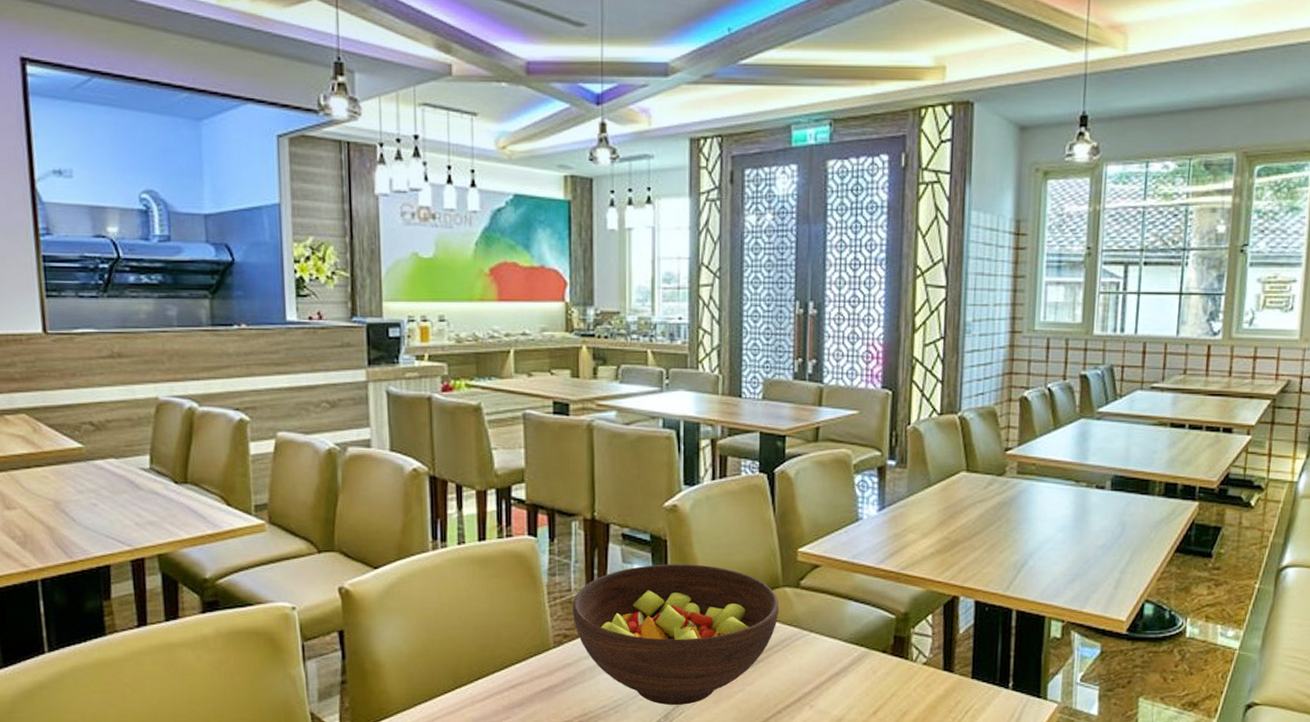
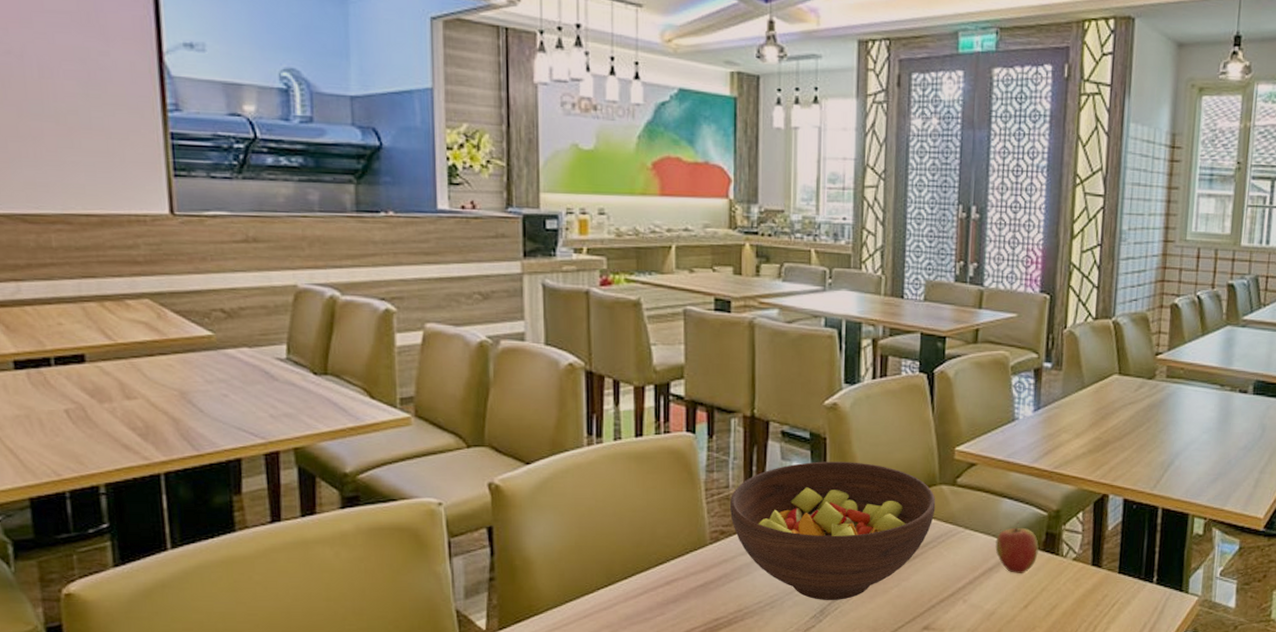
apple: none [842,623,887,678] -> present [995,520,1039,573]

